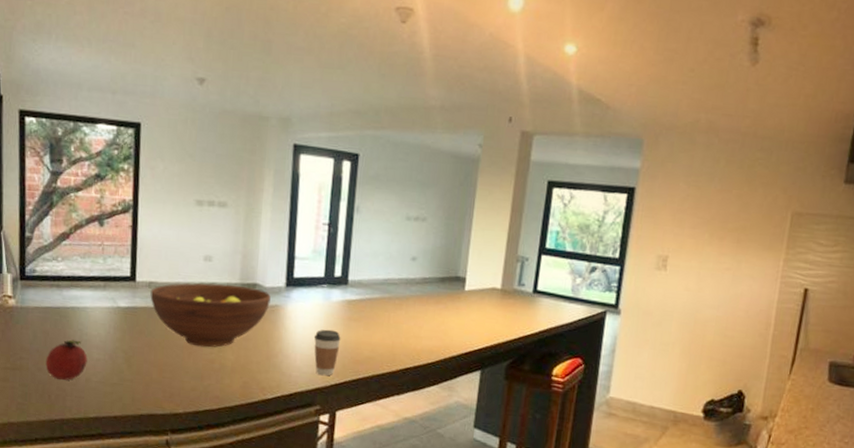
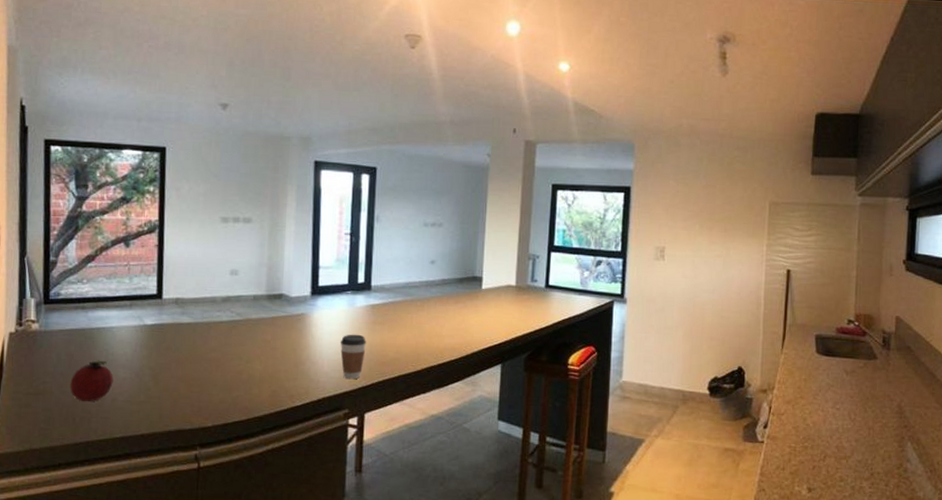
fruit bowl: present [150,283,271,348] -> none [177,296,297,359]

